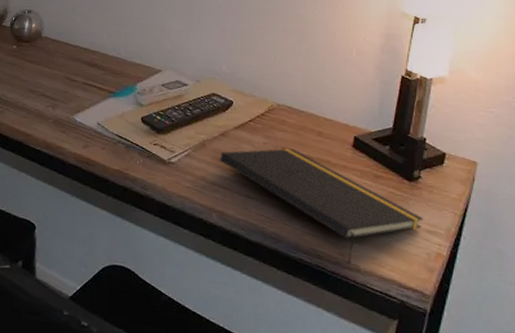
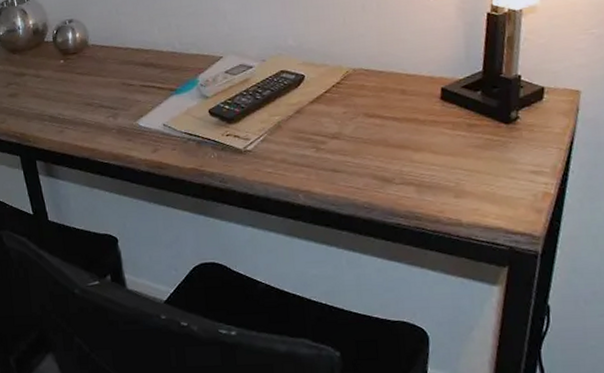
notepad: present [220,148,424,264] -> none [298,112,527,219]

